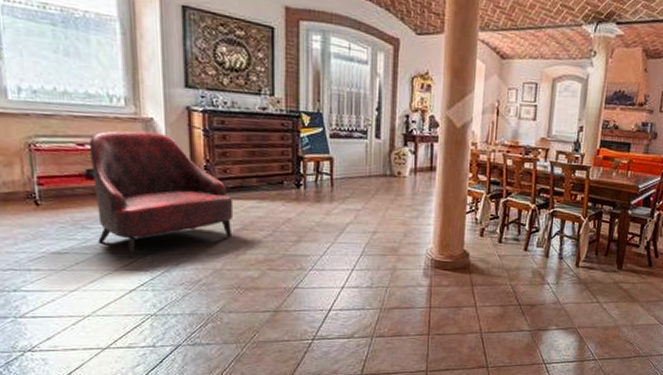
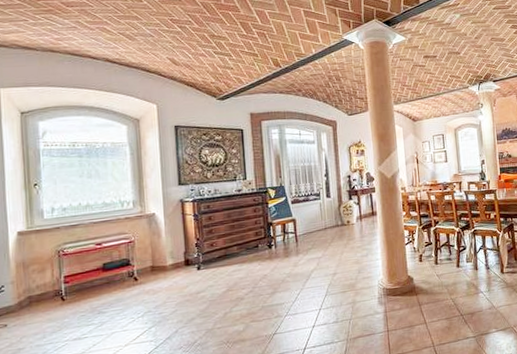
armchair: present [89,130,234,259] -> none [105,223,221,333]

